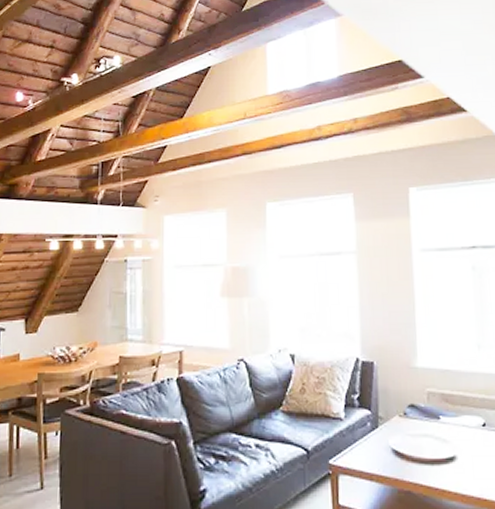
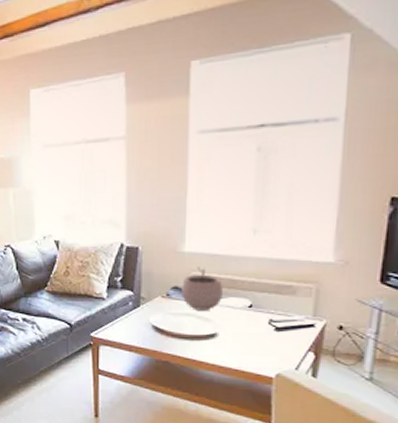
plant pot: none [417,383,457,431] -> present [182,266,223,310]

